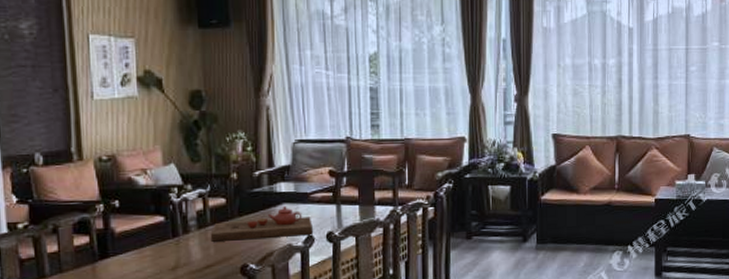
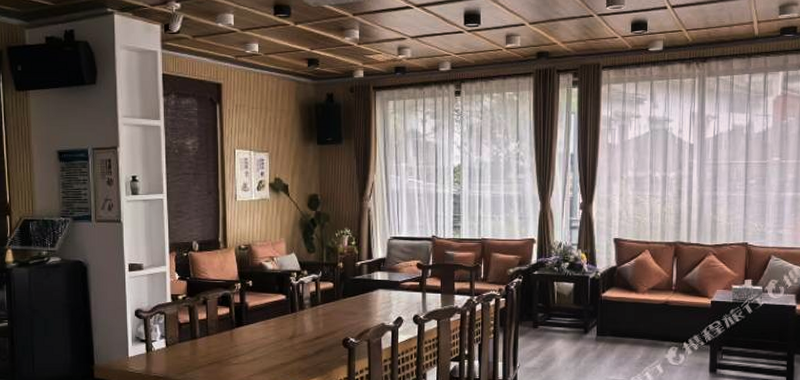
tea set: present [210,205,313,242] -> none [320,291,402,318]

